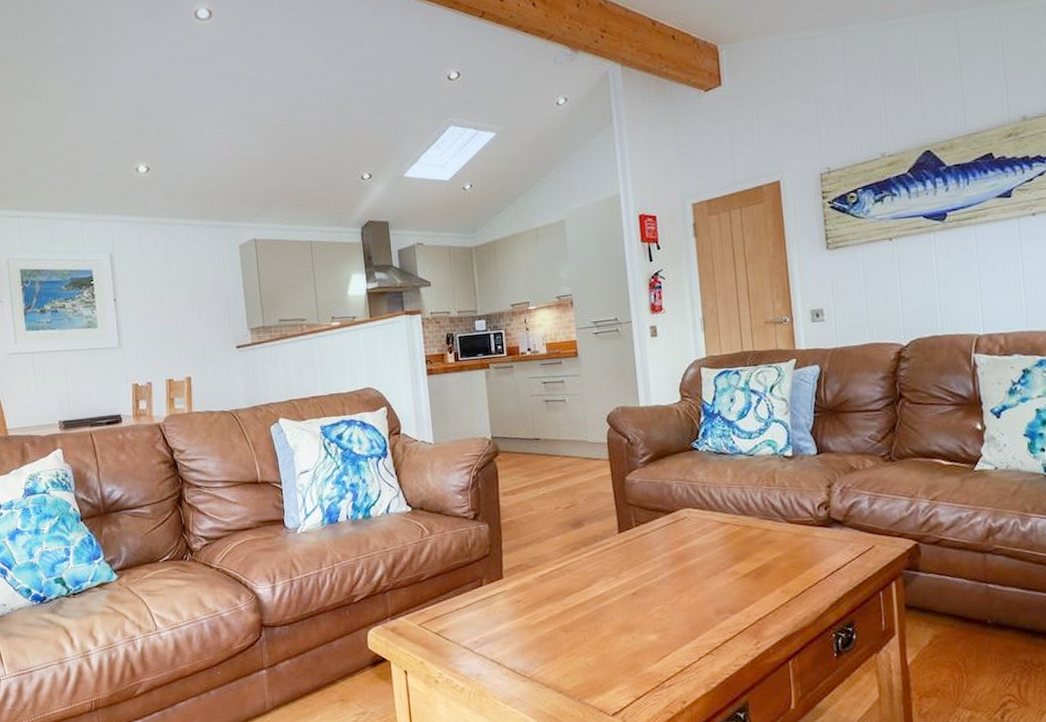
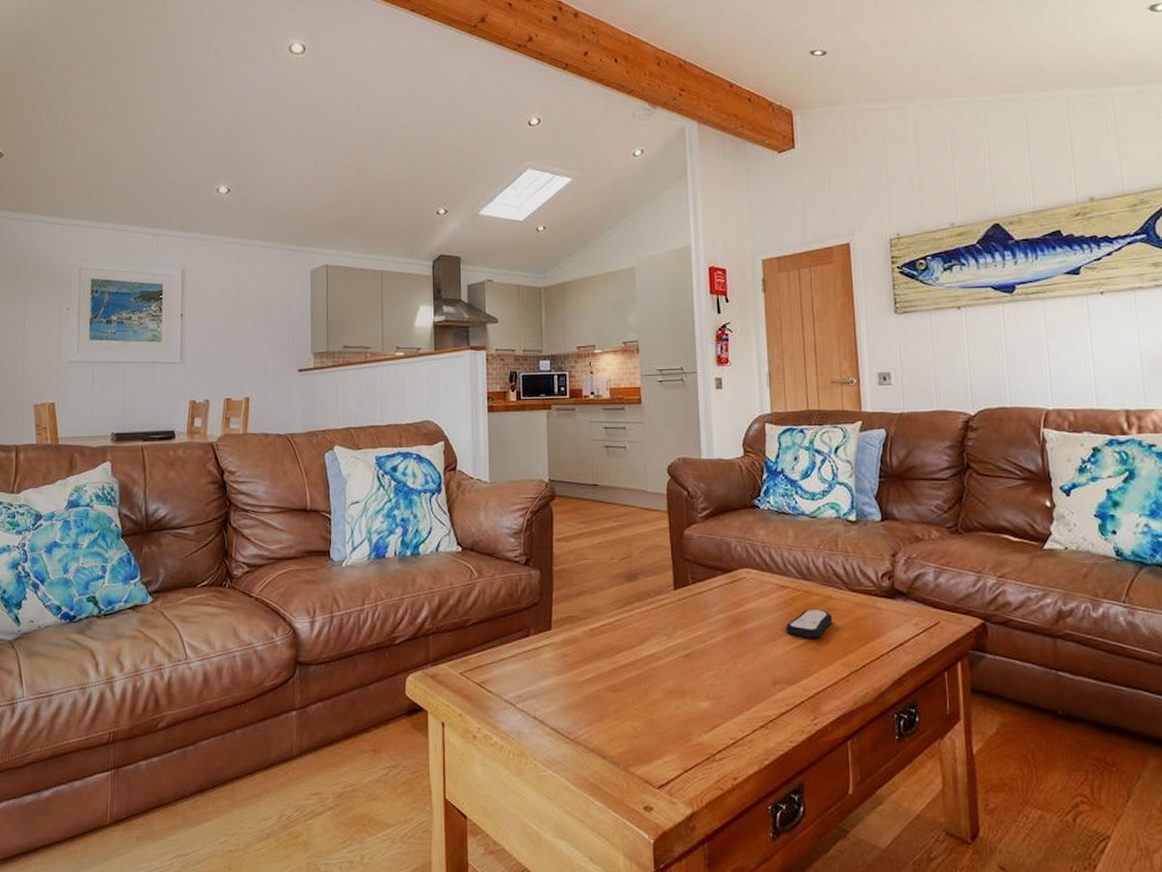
remote control: none [727,541,772,570] -> present [786,609,833,638]

